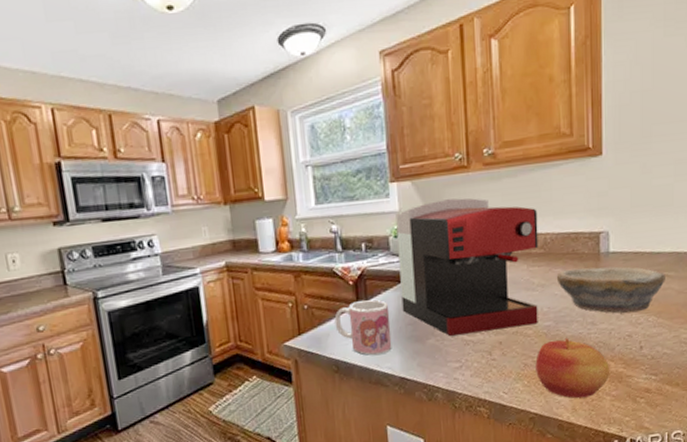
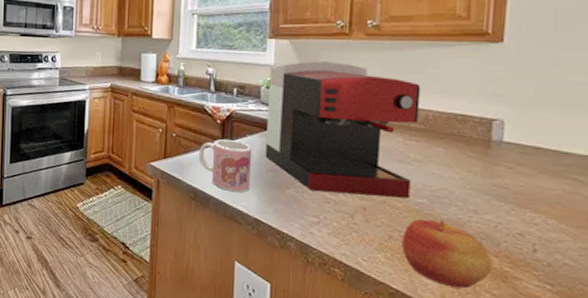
bowl: present [556,266,665,314] -> none [435,150,574,212]

